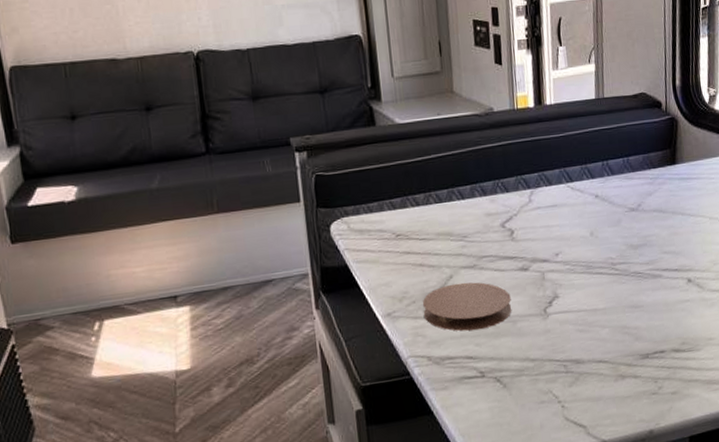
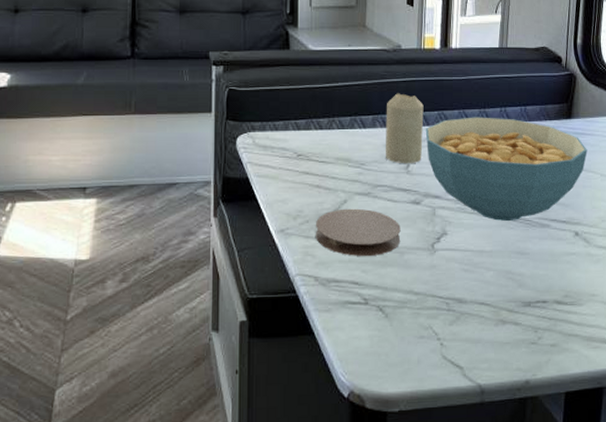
candle: none [484,158,526,232] -> present [385,93,424,164]
cereal bowl: none [526,171,695,277] -> present [425,117,587,222]

